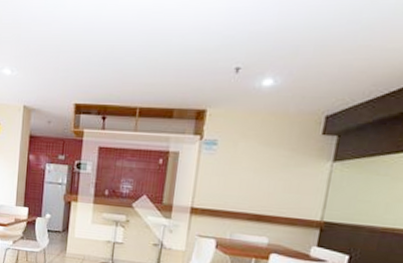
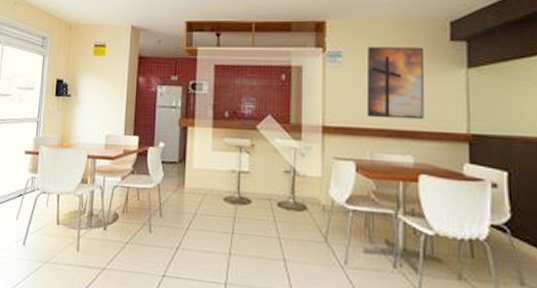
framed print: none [232,137,295,207] -> present [366,47,424,120]

